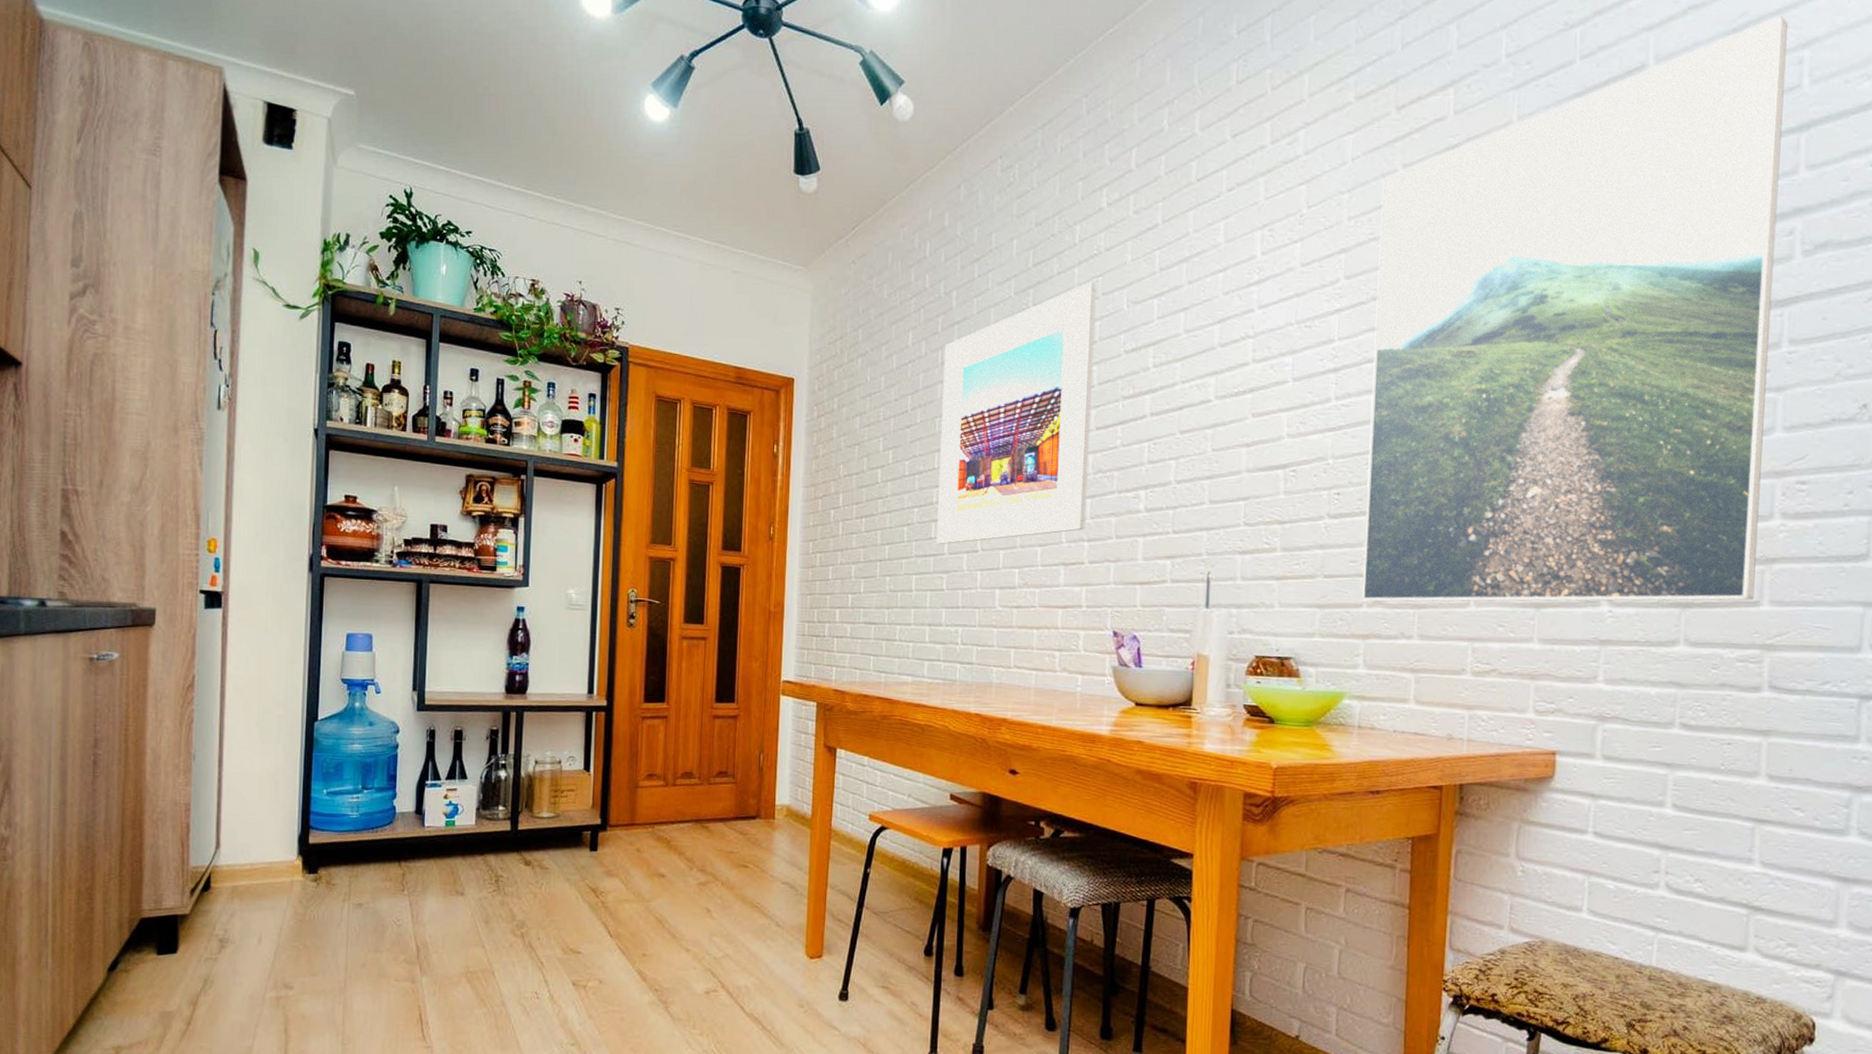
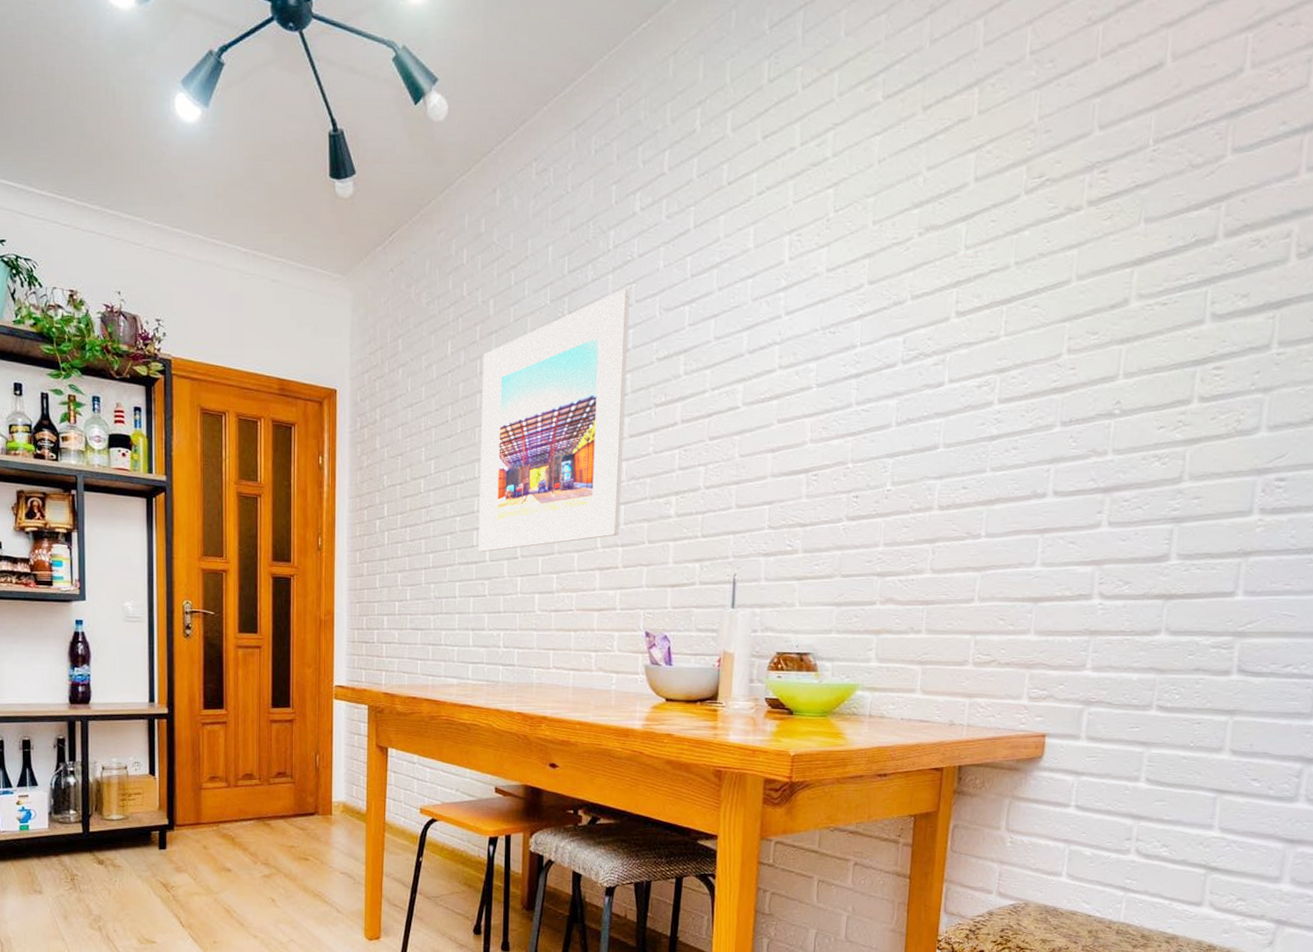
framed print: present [1361,16,1788,602] -> none [875,12,1301,599]

